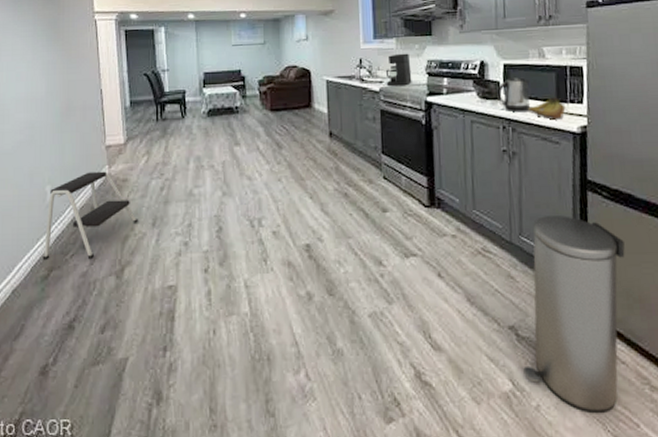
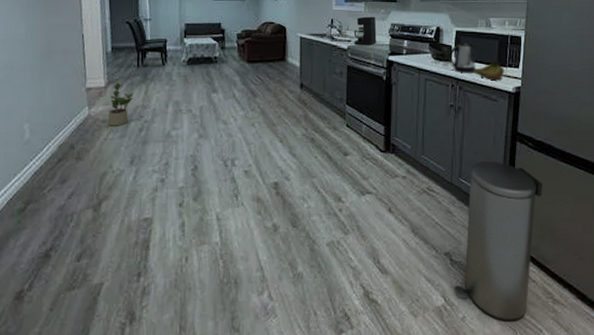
step stool: present [42,171,138,261] -> none [19,112,116,194]
potted plant: none [127,139,154,186] -> present [107,83,134,126]

